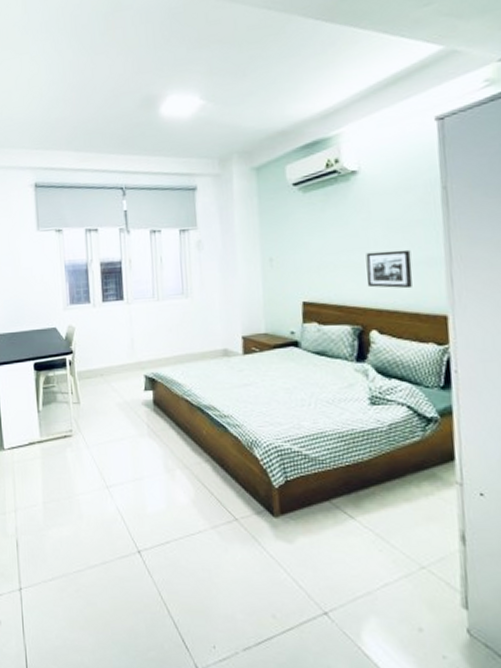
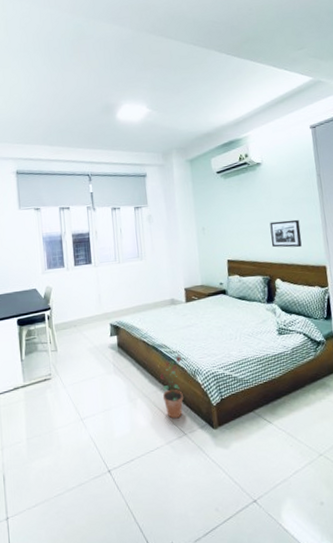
potted plant: none [205,420,236,499] -> present [159,354,184,419]

